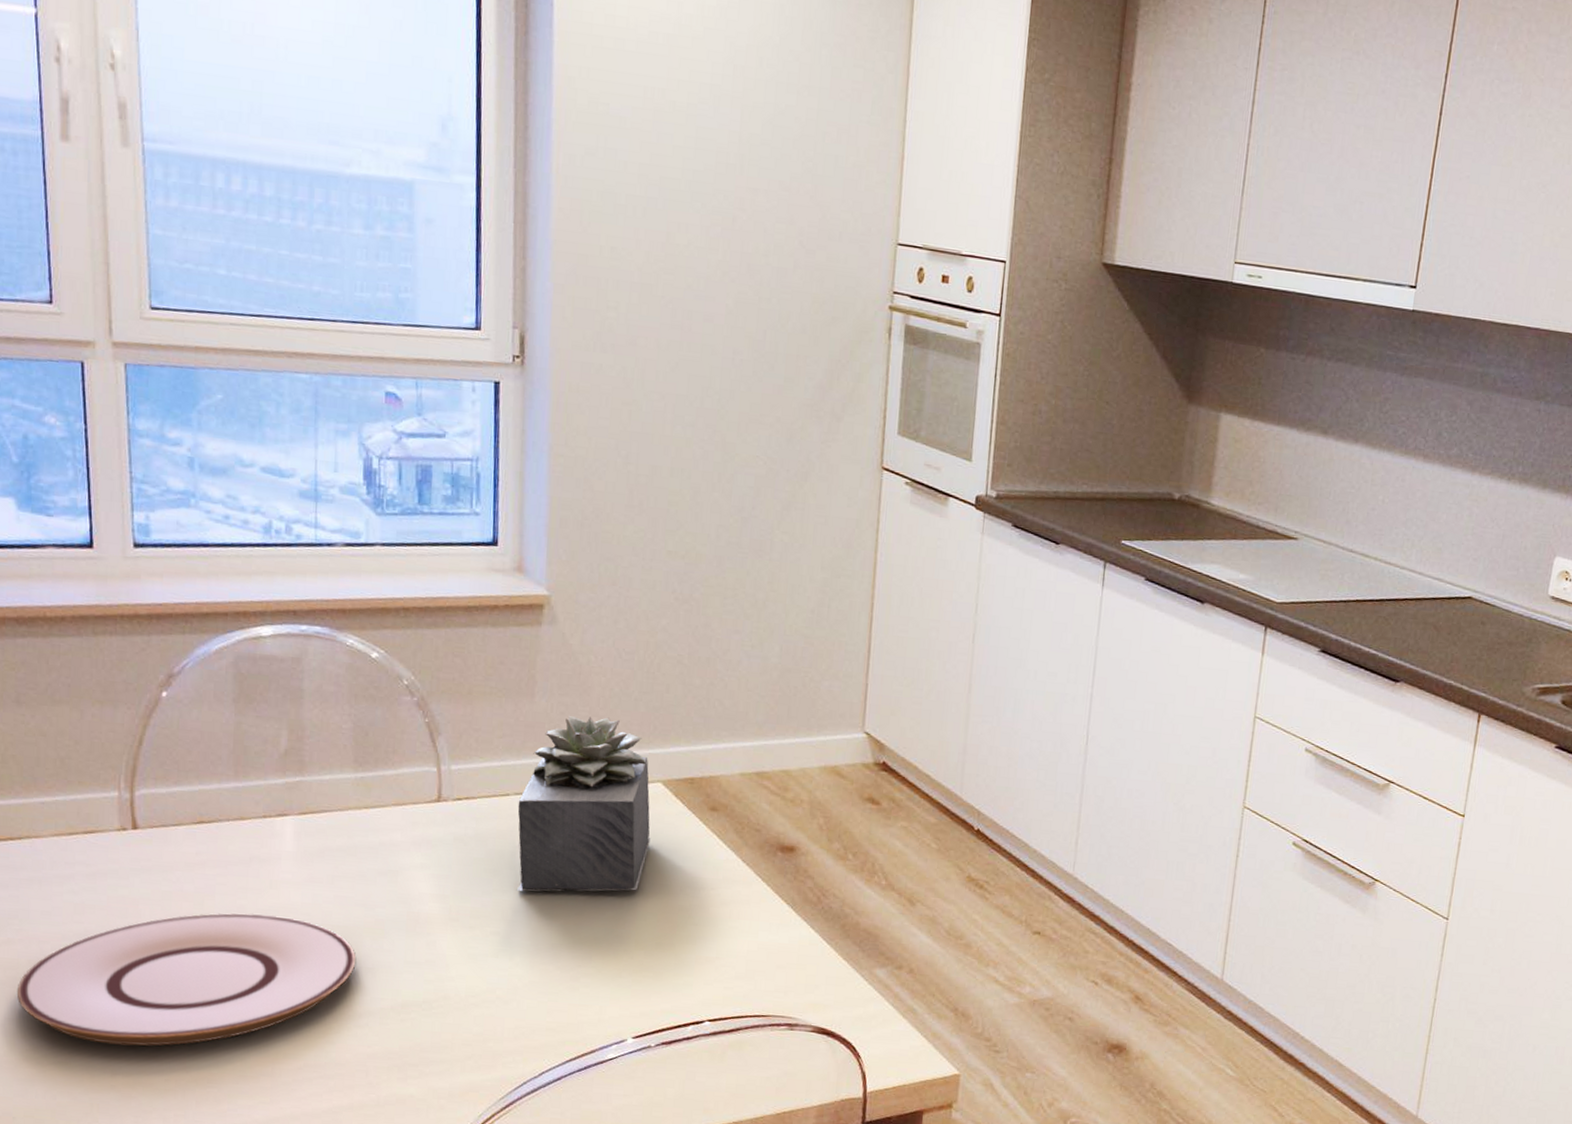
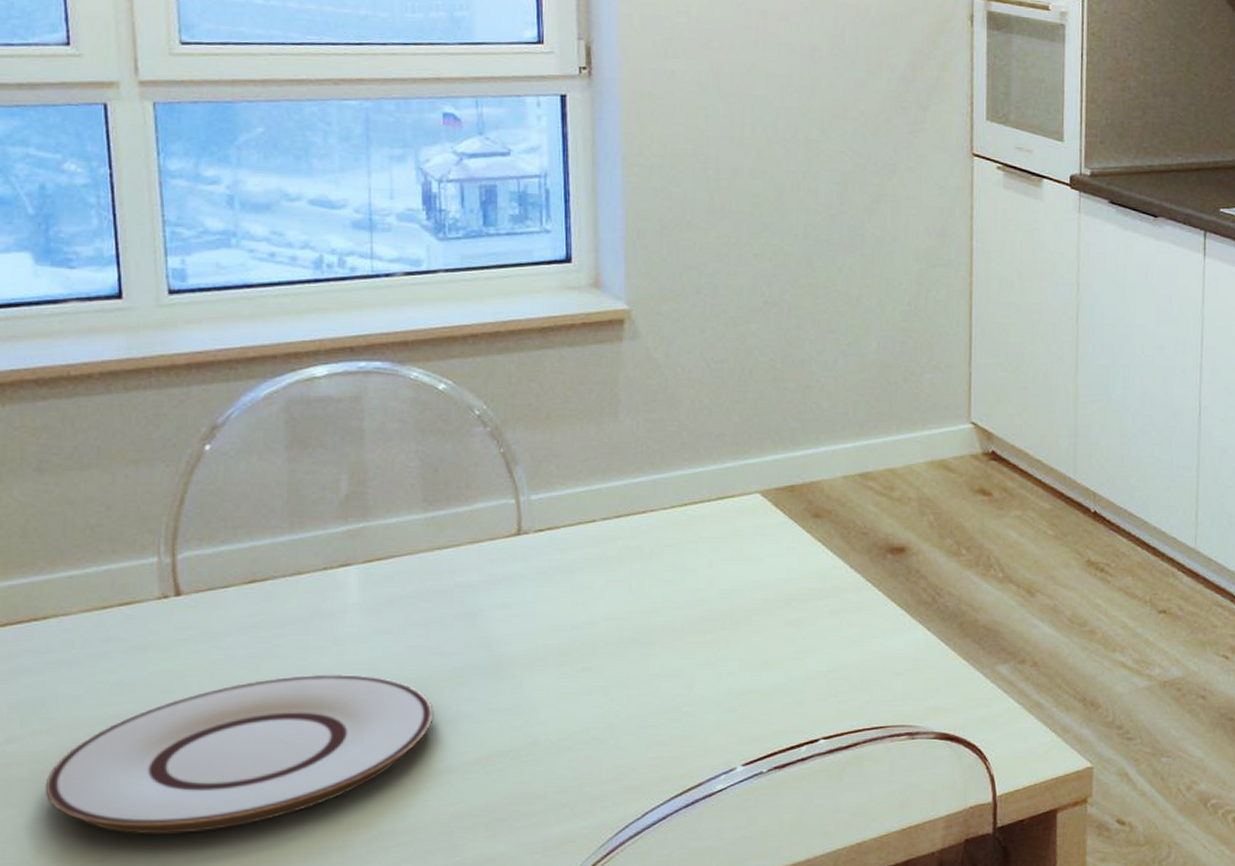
succulent plant: present [517,715,652,892] -> none [605,430,752,621]

